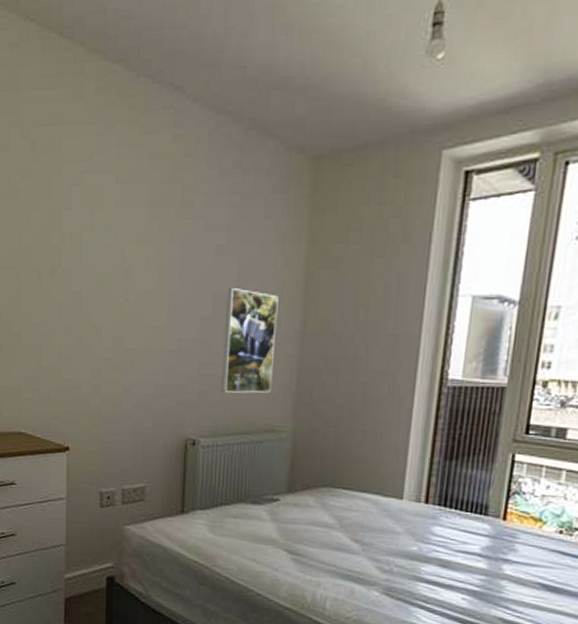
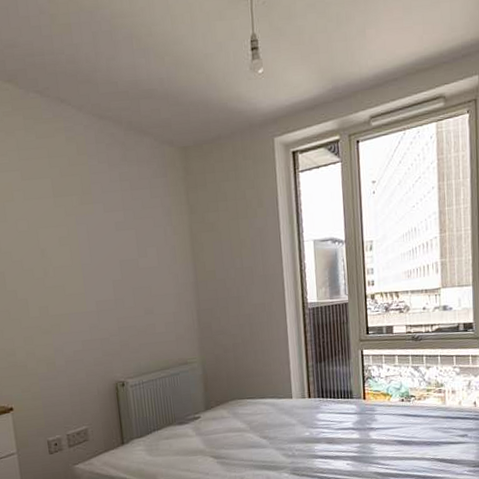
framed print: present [221,288,279,393] -> none [131,254,179,339]

